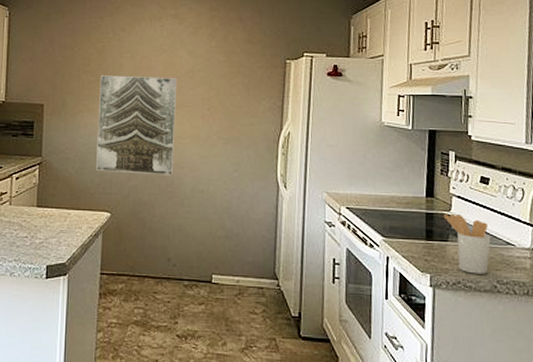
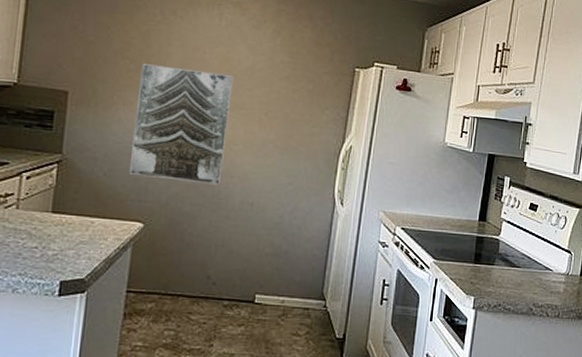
utensil holder: present [443,213,491,274] -> none [492,238,533,297]

